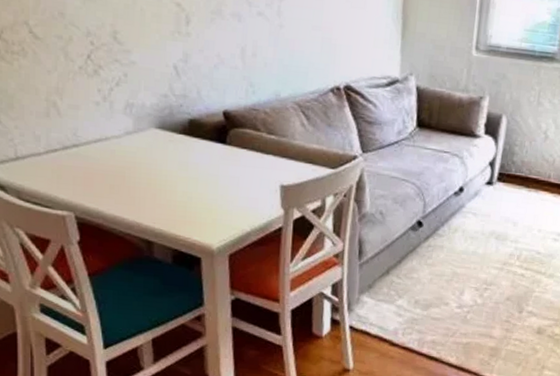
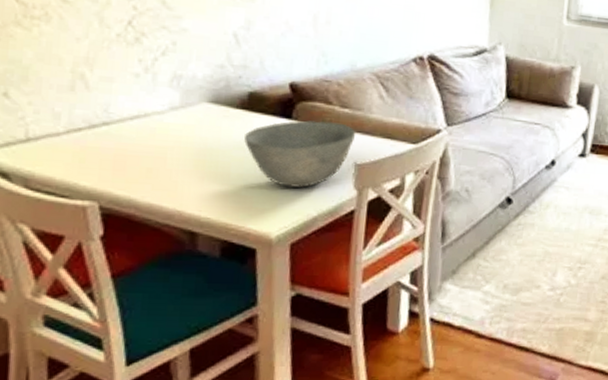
bowl: none [186,145,282,206] -> present [243,120,356,188]

